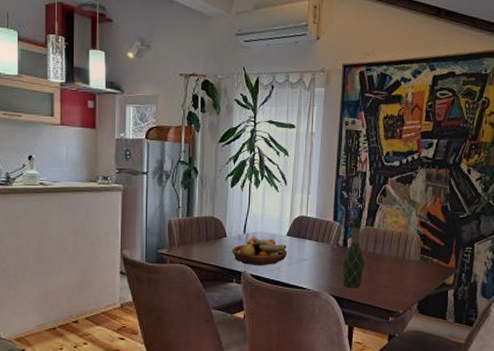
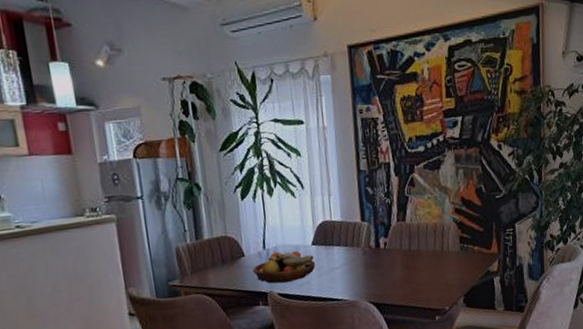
wine bottle: present [342,218,366,288] -> none [377,214,402,292]

